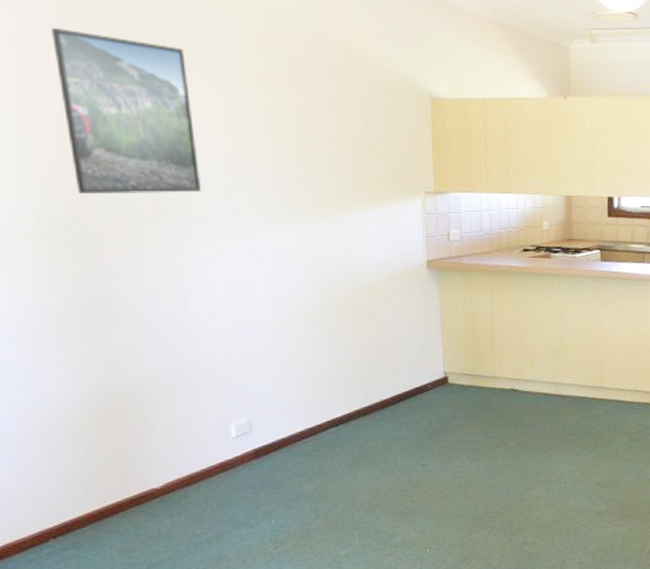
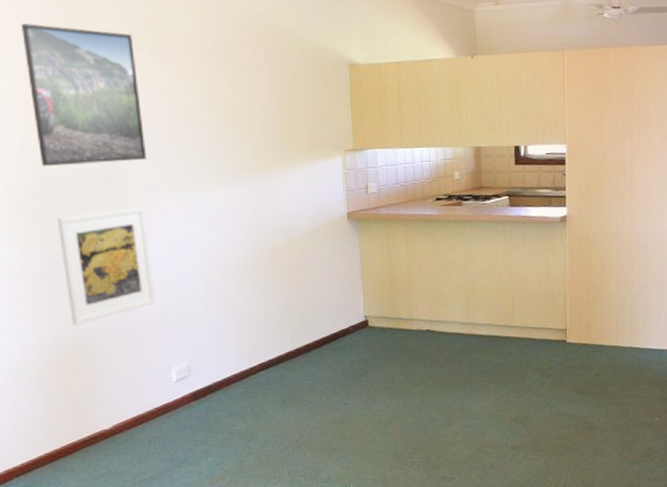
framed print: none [96,245,213,374] -> present [56,207,156,325]

